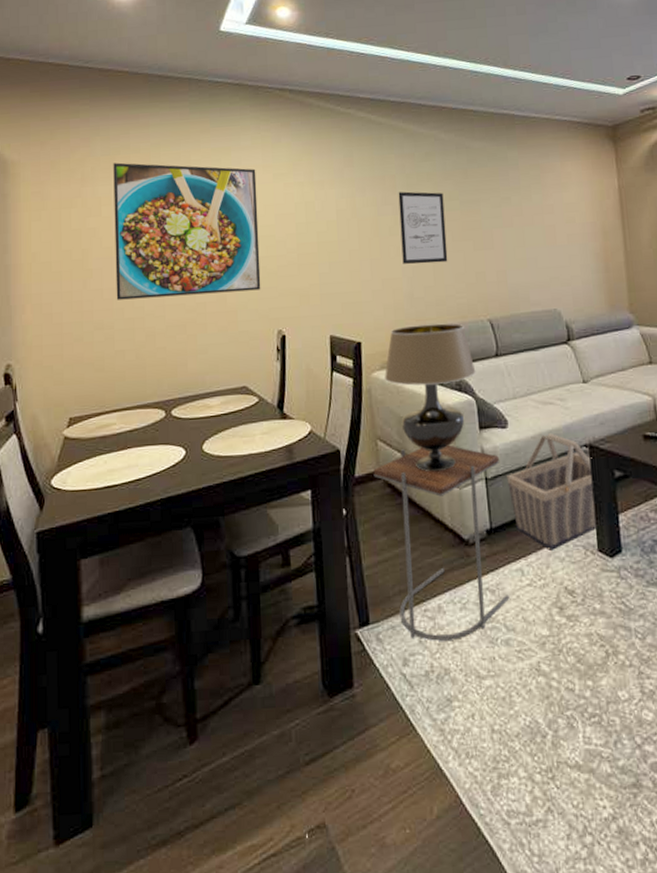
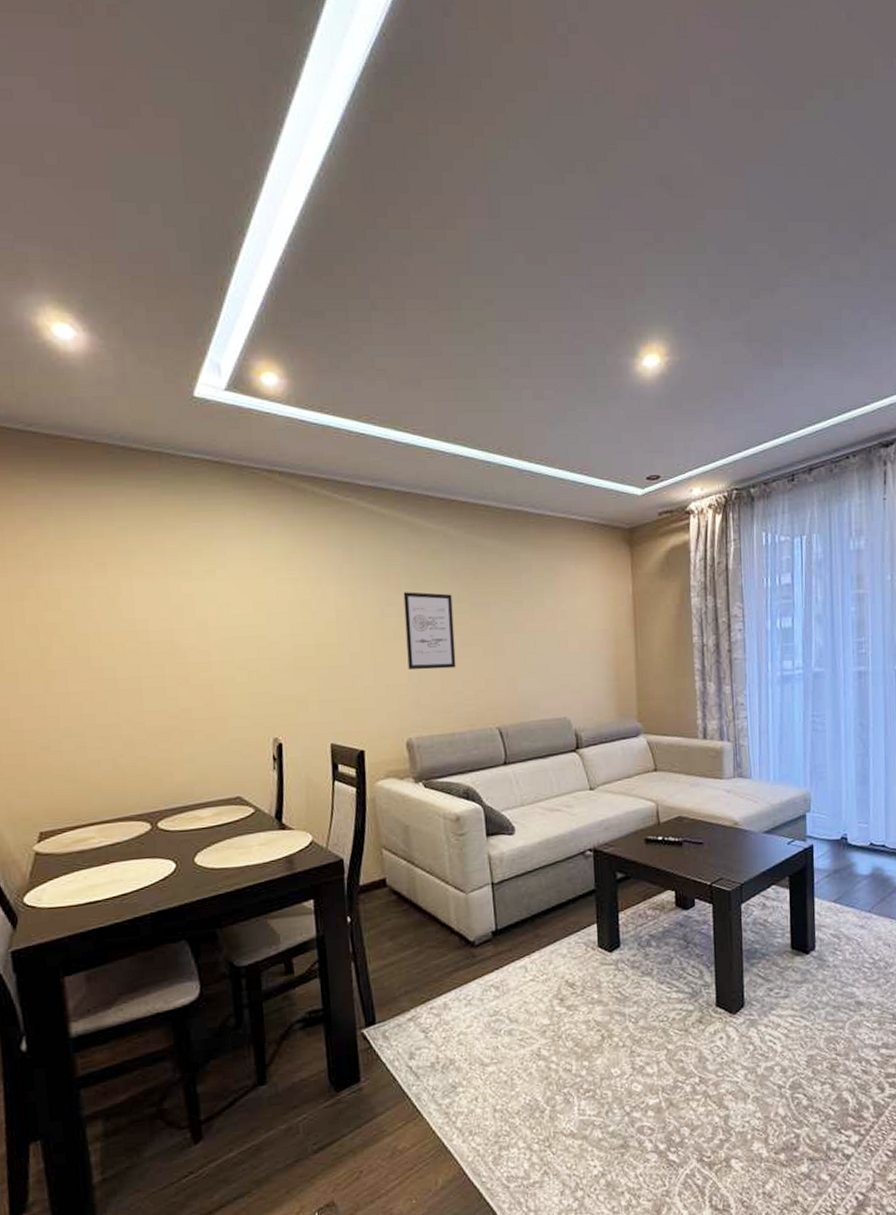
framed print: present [113,162,261,300] -> none [71,548,253,705]
side table: present [373,445,510,641] -> none [378,852,513,1036]
table lamp: present [384,323,476,472] -> none [389,731,484,879]
basket: present [507,432,599,550] -> none [513,838,599,948]

